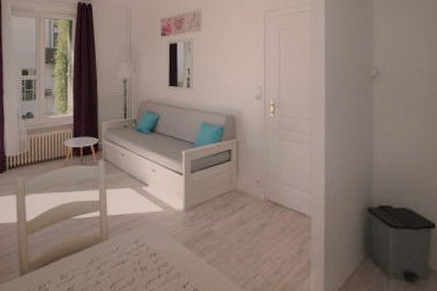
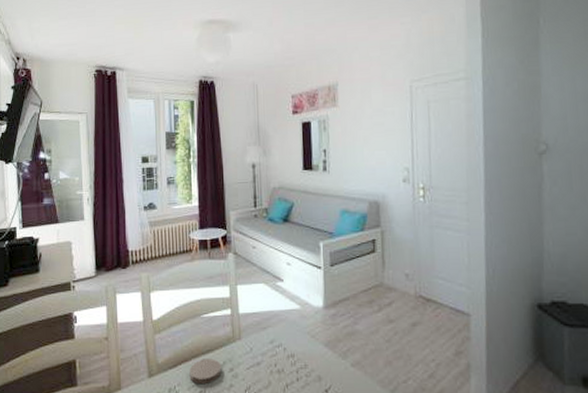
coaster: none [59,258,90,281] -> present [189,359,222,383]

